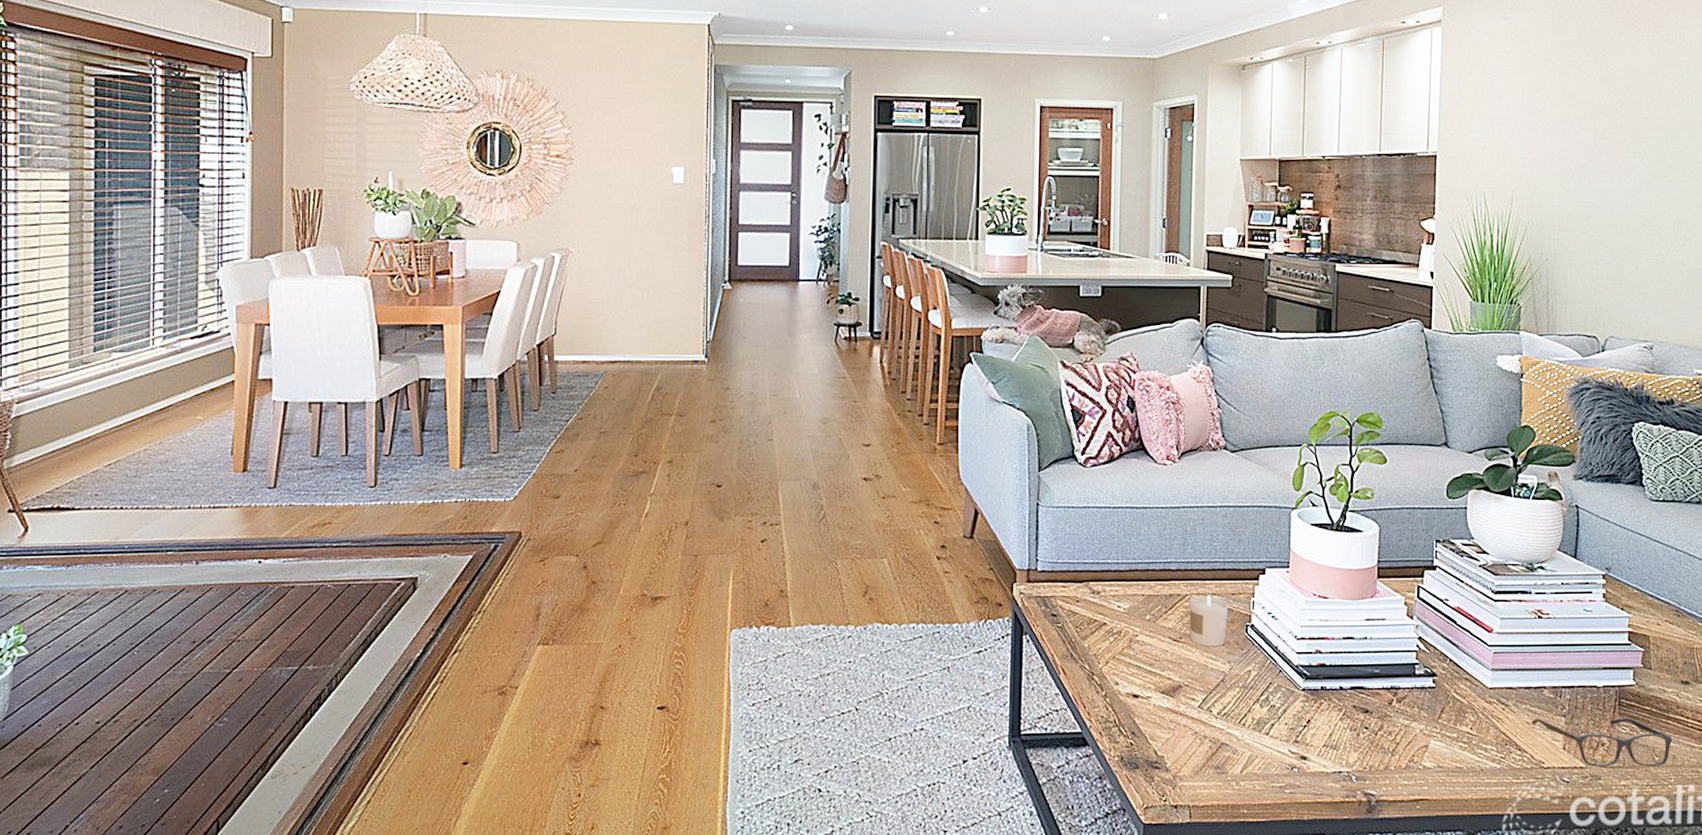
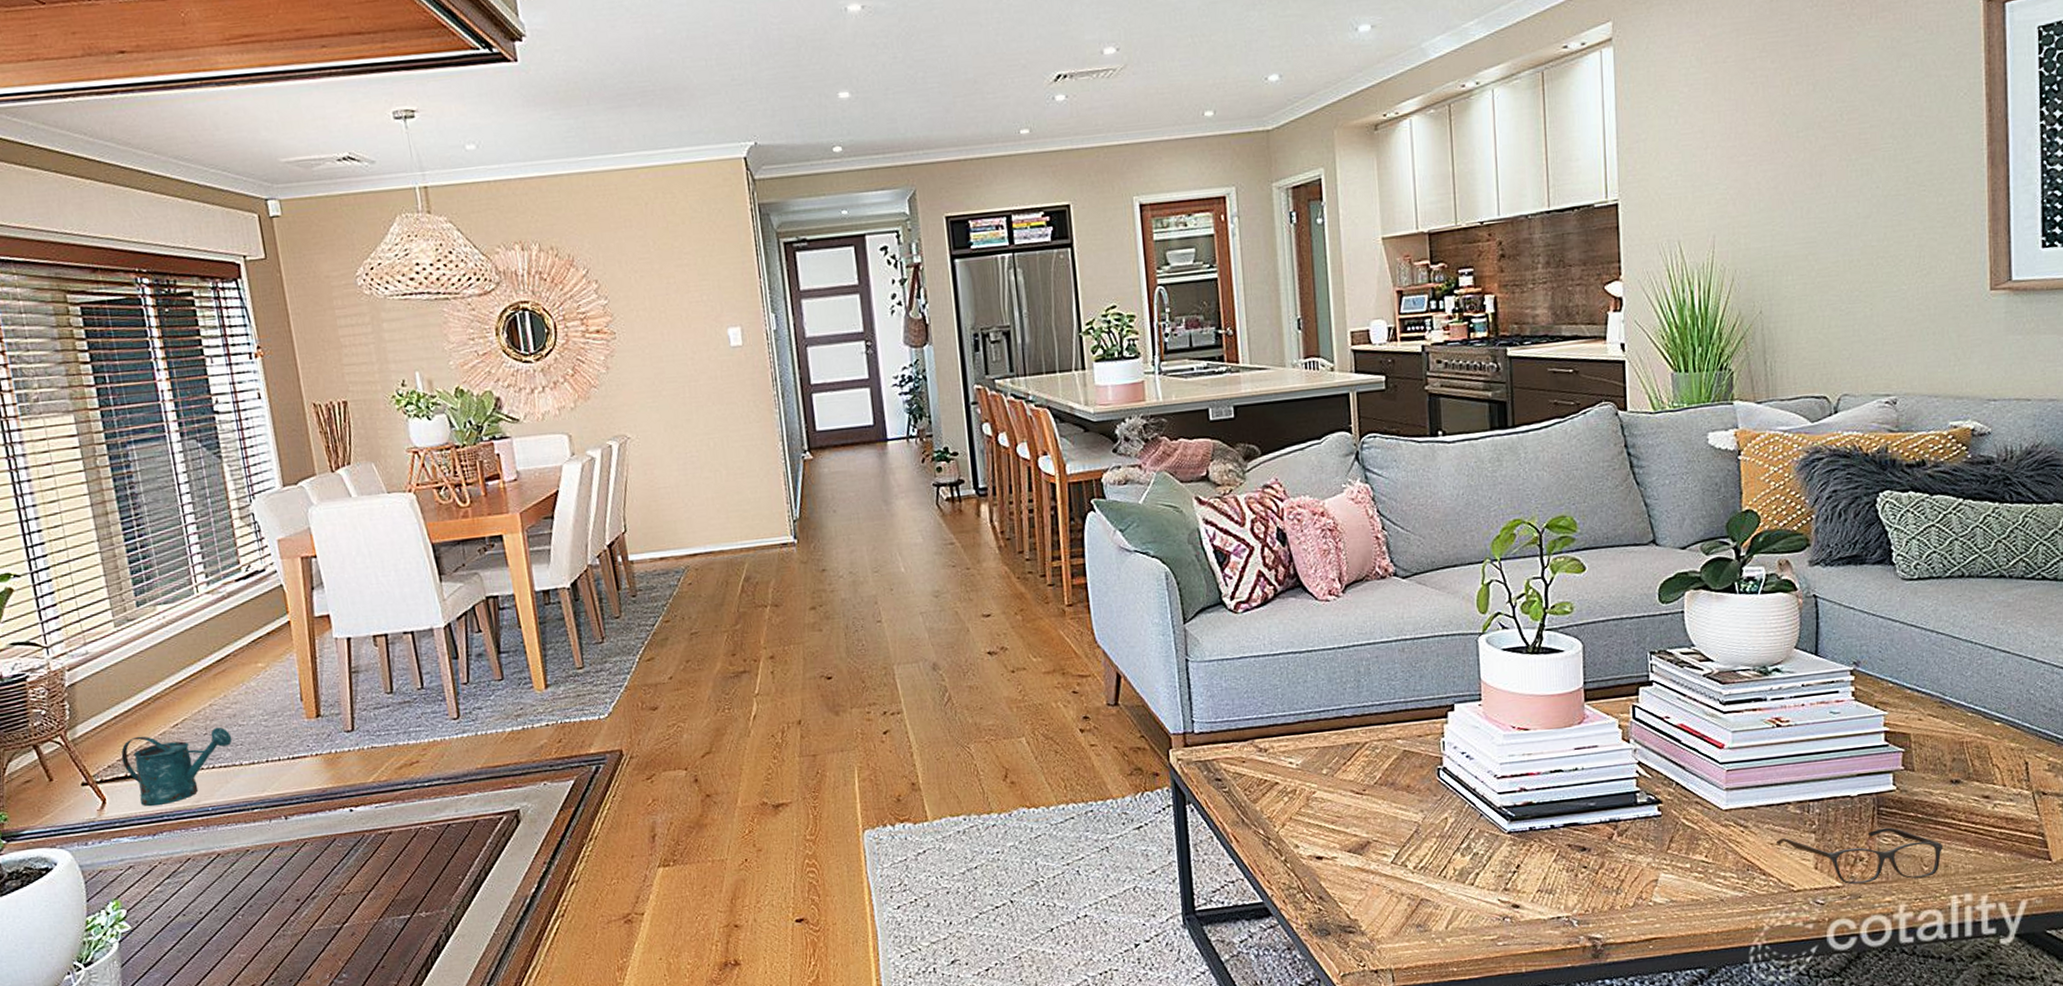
watering can: none [51,471,160,538] -> present [121,727,233,806]
candle: present [1189,594,1228,647] -> none [1370,739,1417,797]

